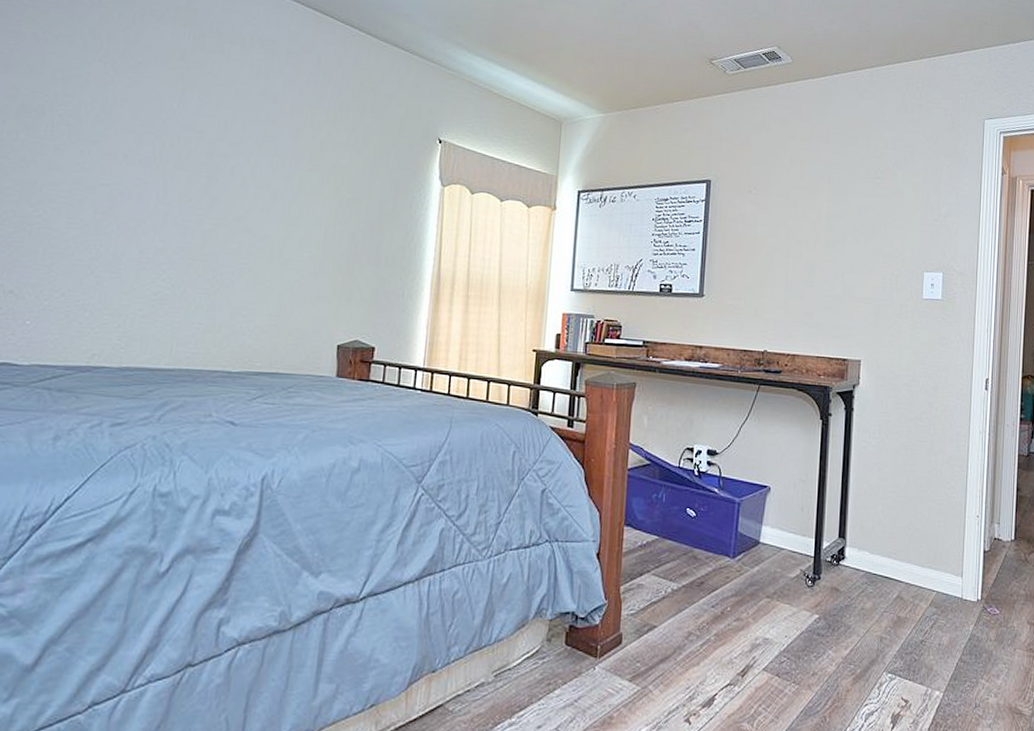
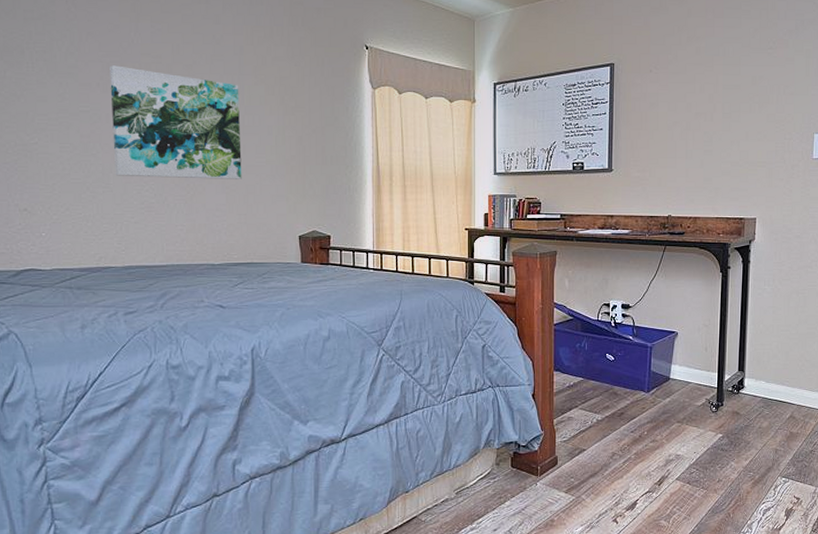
wall art: none [128,136,290,275] -> present [110,65,242,179]

